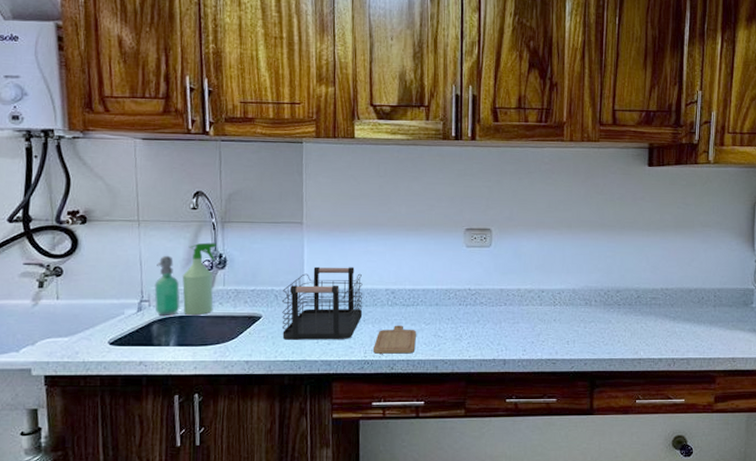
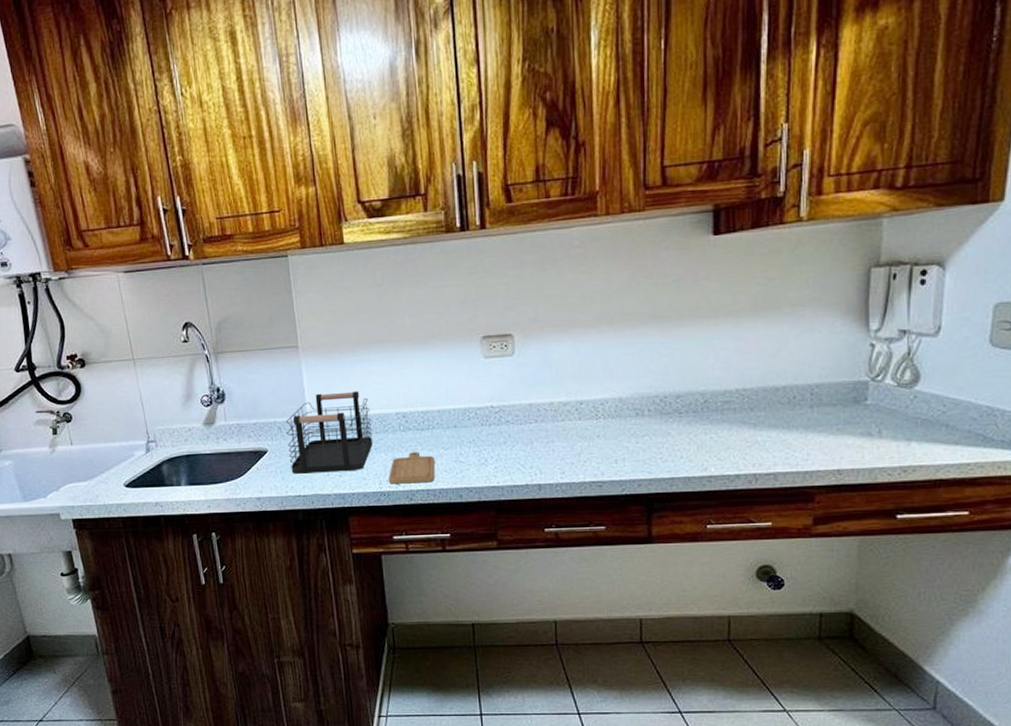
soap dispenser: present [154,255,180,316] -> none [157,393,186,455]
spray bottle: present [182,242,216,316] -> none [183,376,218,454]

